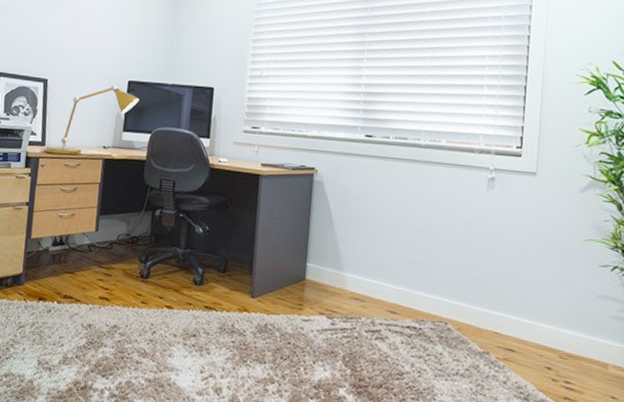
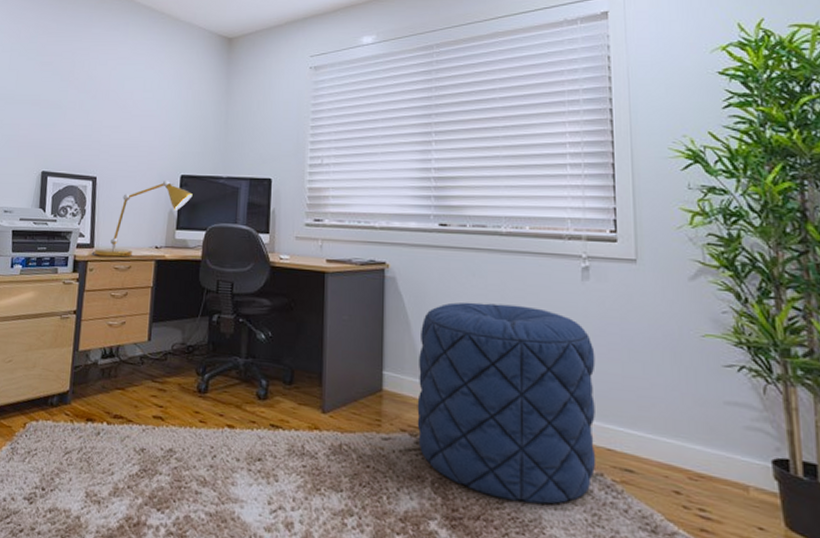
pouf: none [334,205,493,376] -> present [417,302,597,505]

